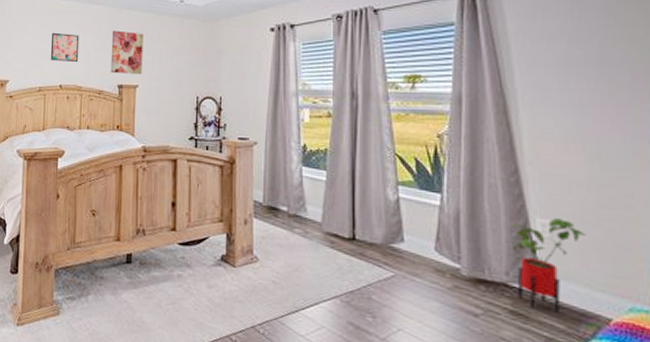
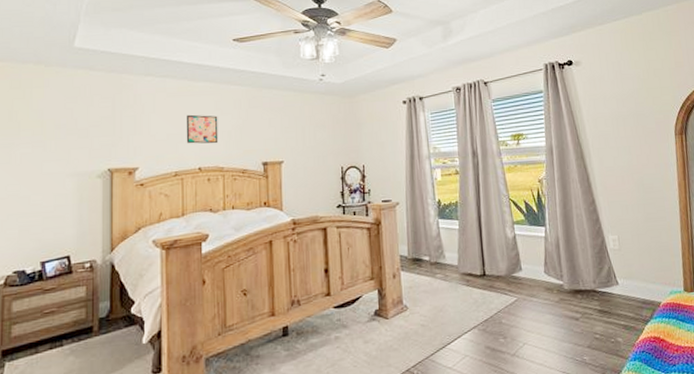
wall art: present [110,30,143,74] -> none [252,109,287,152]
house plant: present [512,218,586,311] -> none [594,234,640,305]

